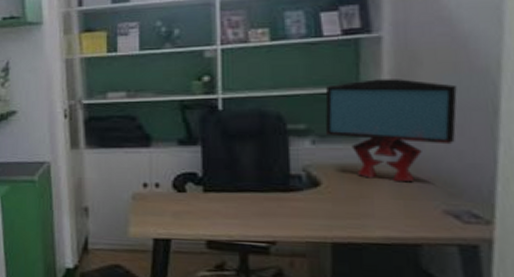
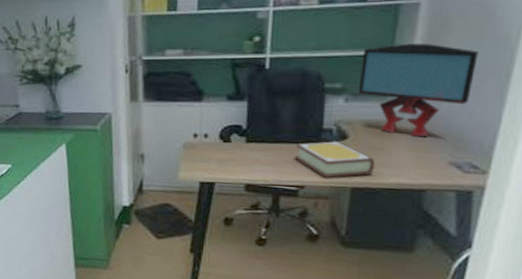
book: none [260,189,357,232] -> present [294,141,376,178]

